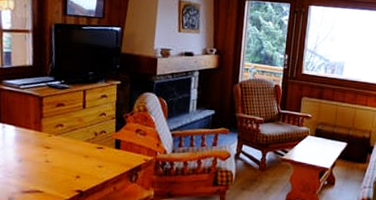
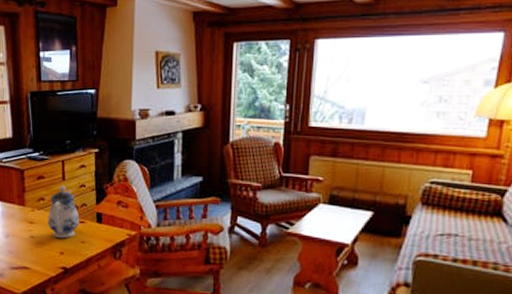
teapot: none [65,113,98,163] -> present [48,185,80,239]

